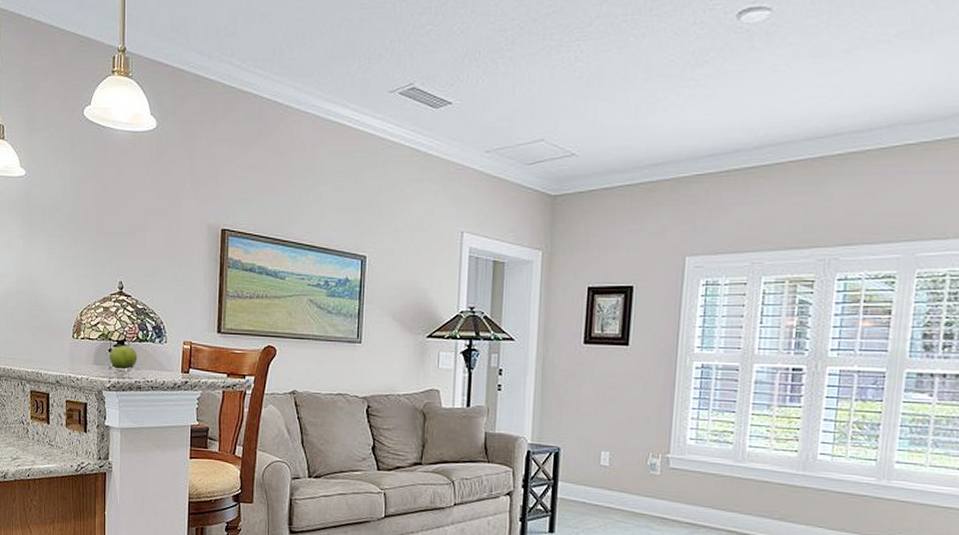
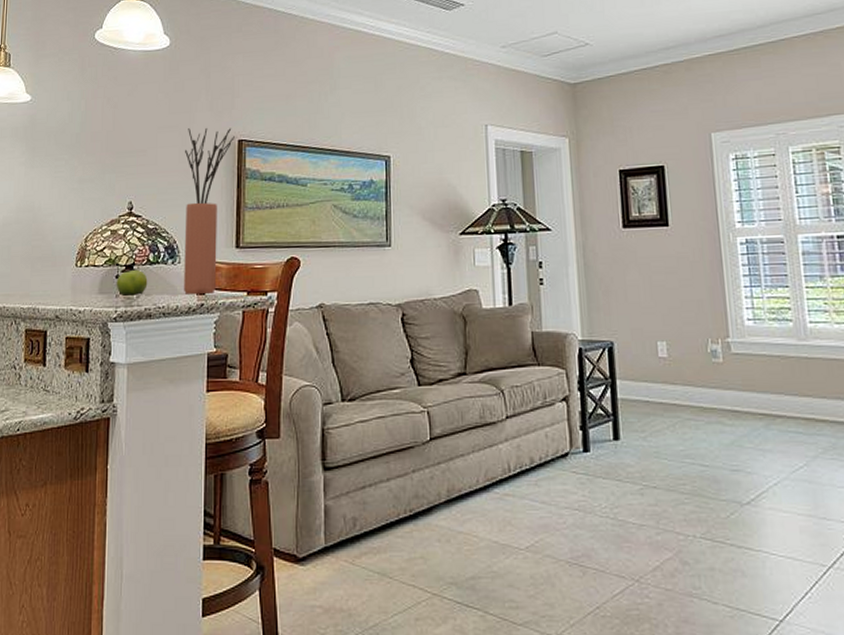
vase: none [170,214,218,374] -> present [184,128,235,296]

